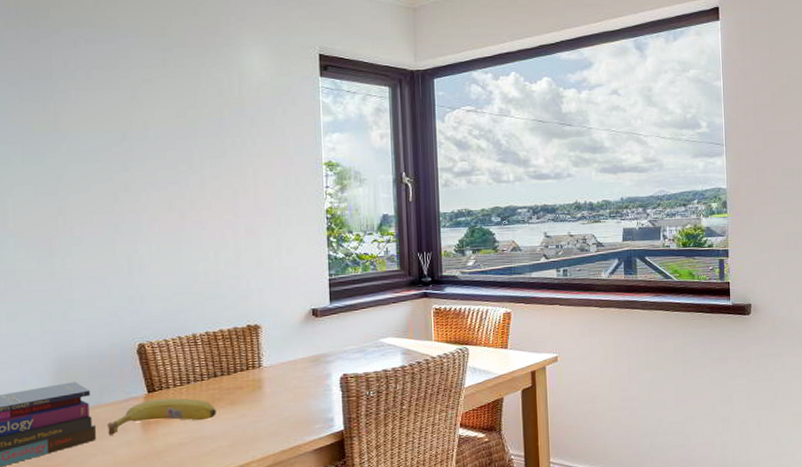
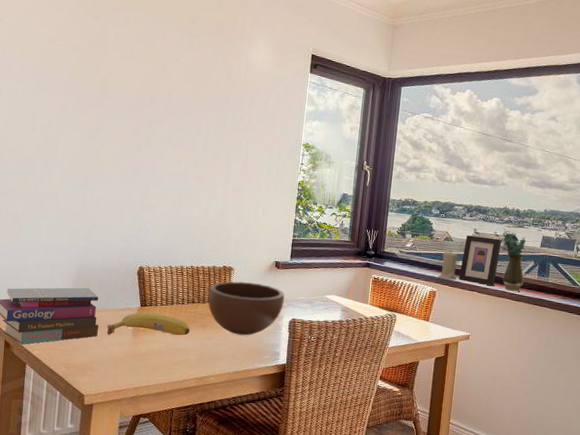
bowl: none [233,339,330,406] -> present [207,281,285,336]
candle: none [510,261,532,297] -> present [437,250,458,280]
picture frame: none [534,239,578,296] -> present [459,235,502,286]
vase: none [577,227,609,298] -> present [502,229,526,292]

